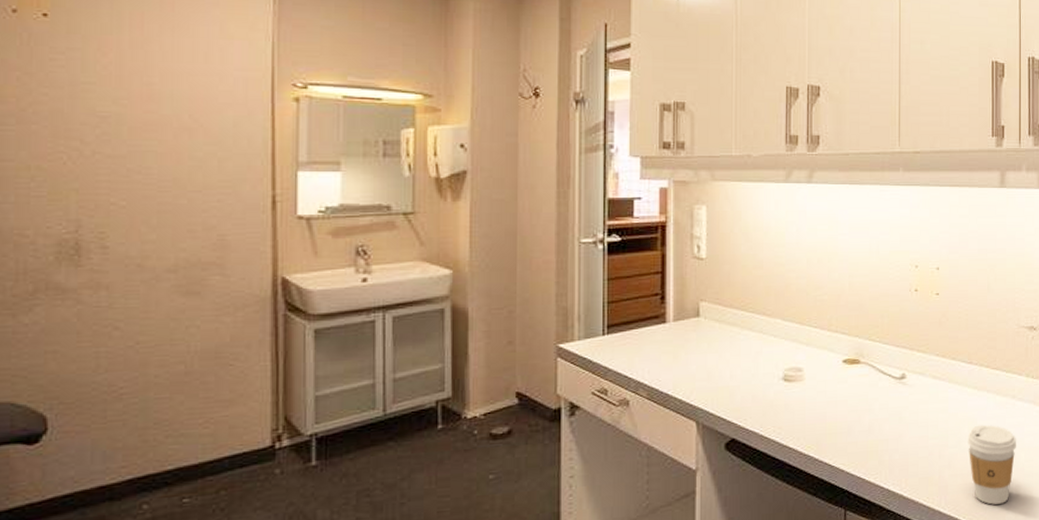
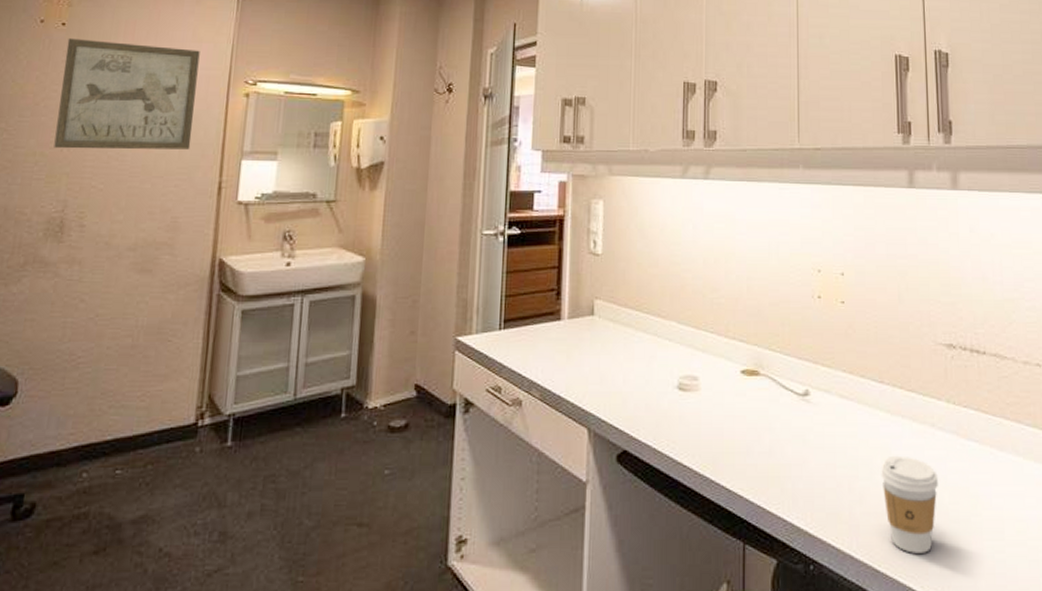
wall art: none [53,32,233,162] -> present [54,38,200,150]

